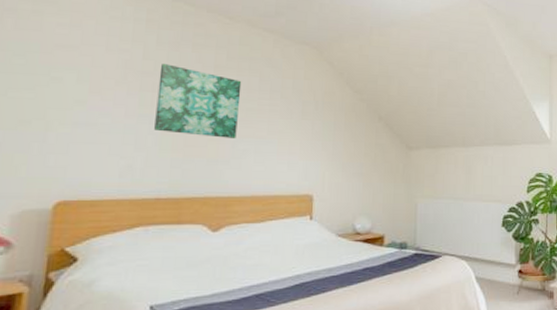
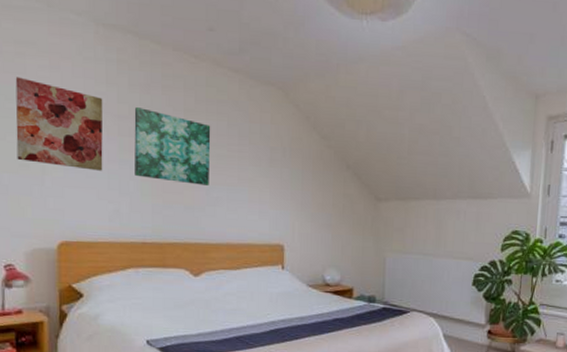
wall art: none [17,34,127,126] -> present [15,77,103,171]

